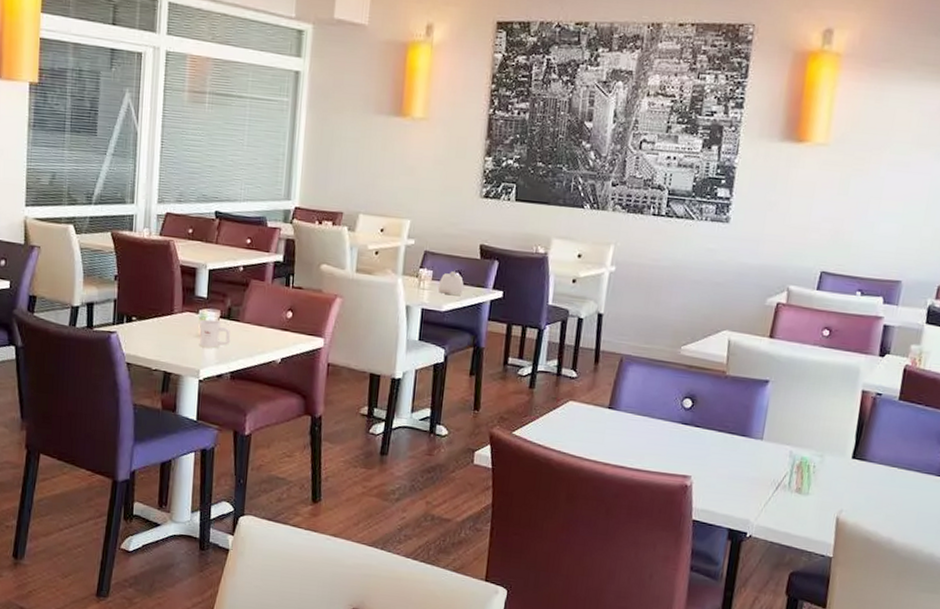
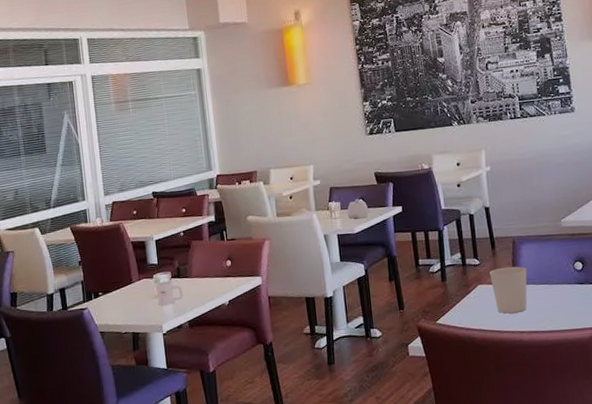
dixie cup: none [584,386,628,442] -> present [490,266,527,314]

